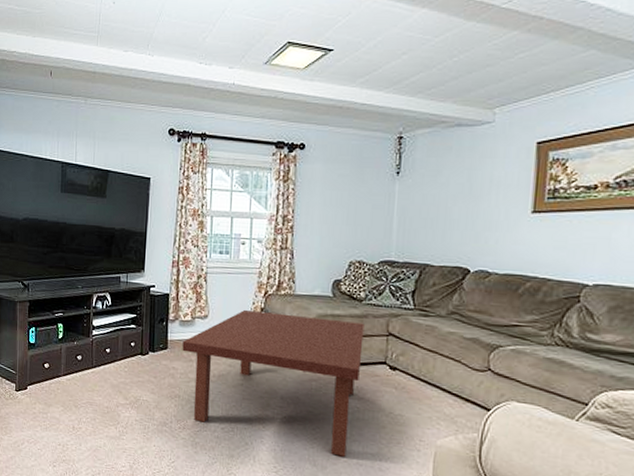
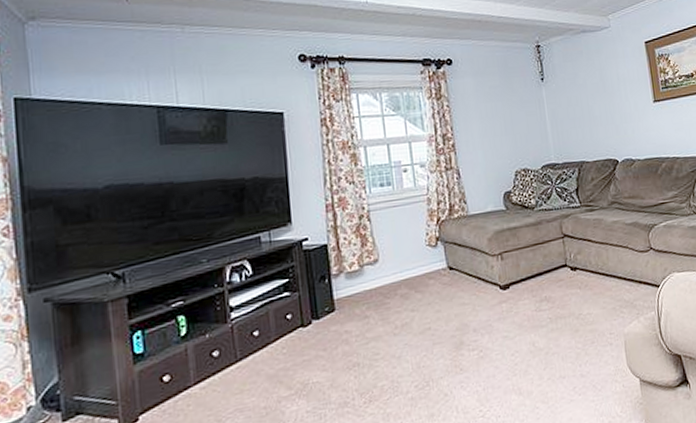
coffee table: present [182,309,365,457] -> none [352,230,548,388]

